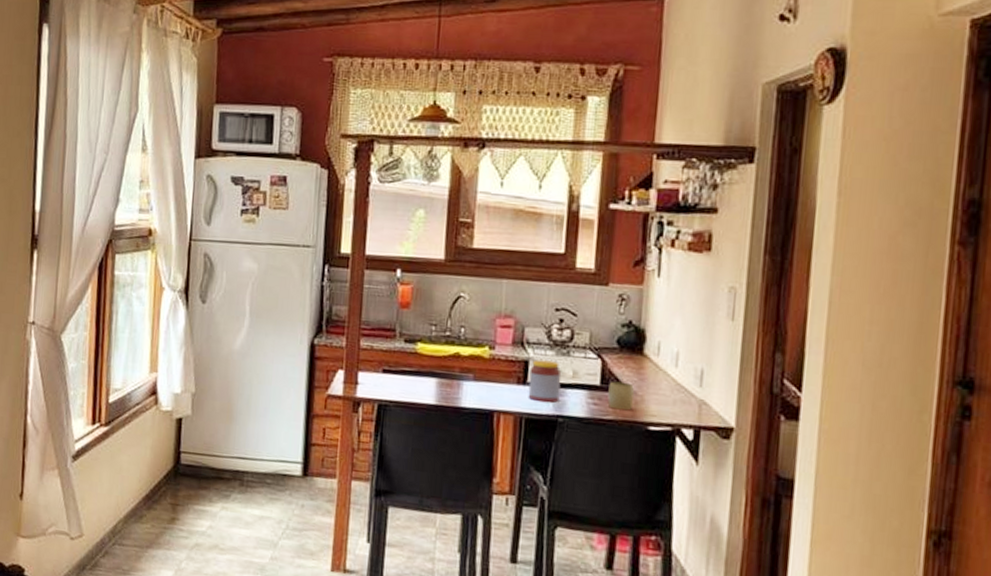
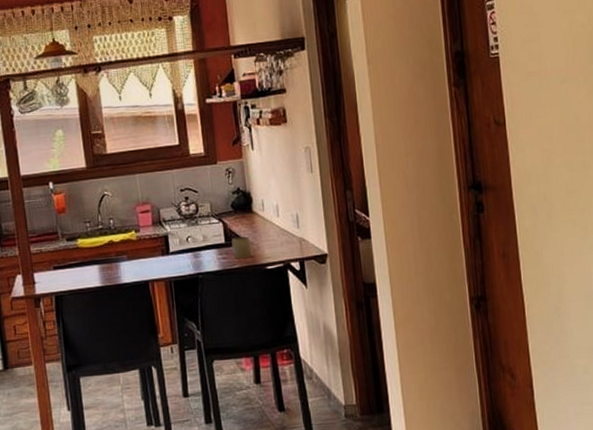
jar: present [528,359,562,403] -> none [170,231,197,266]

